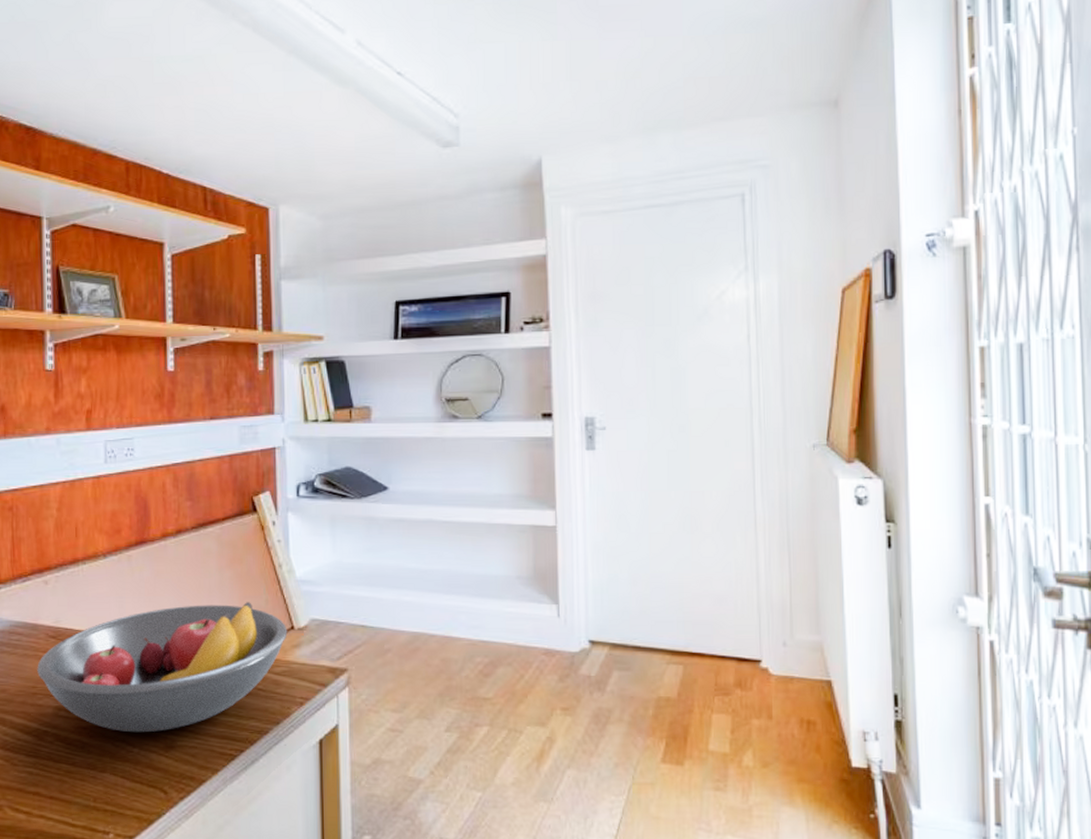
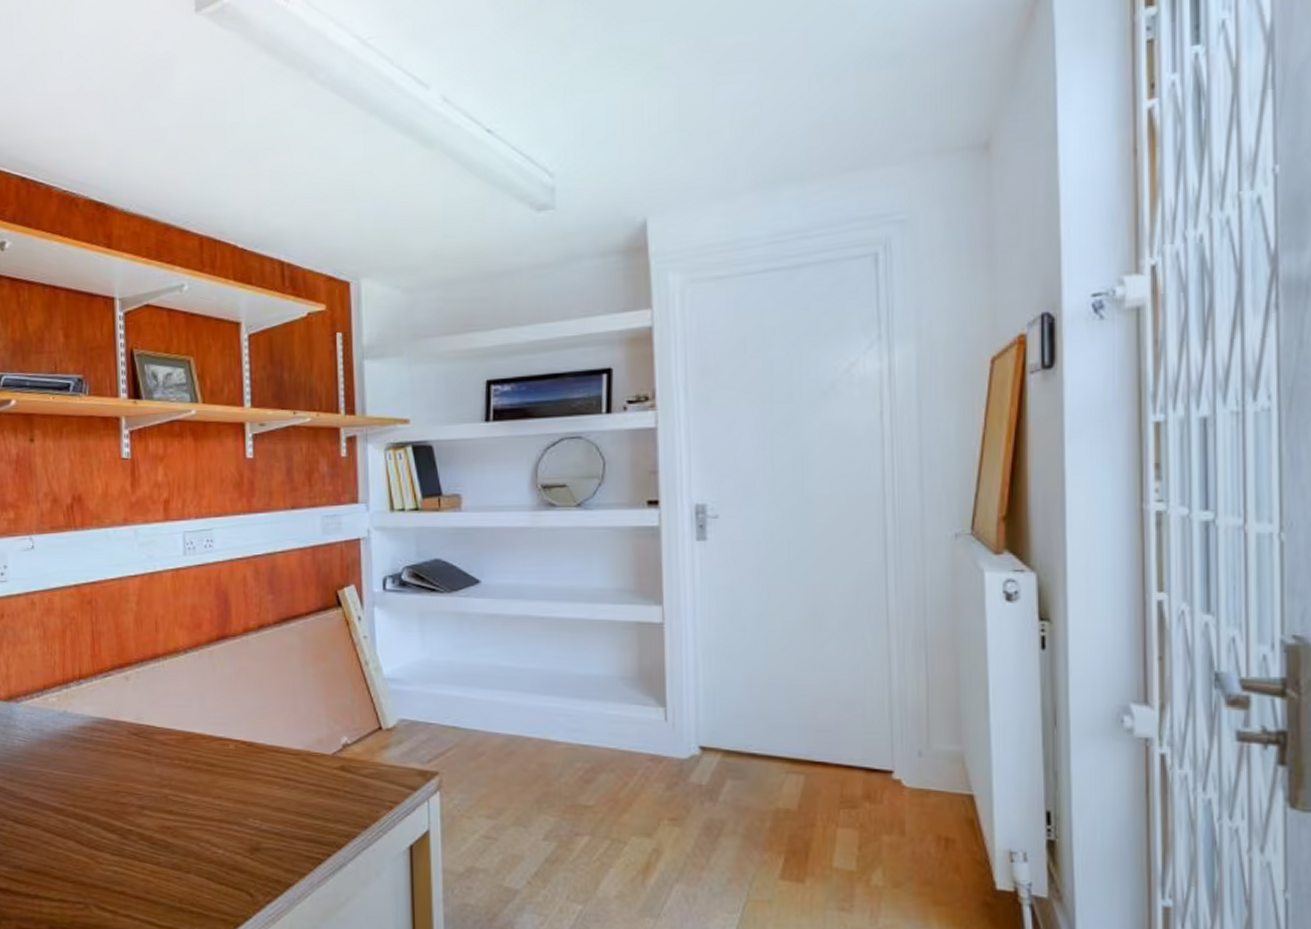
fruit bowl: present [37,602,288,733] -> none [120,701,375,834]

